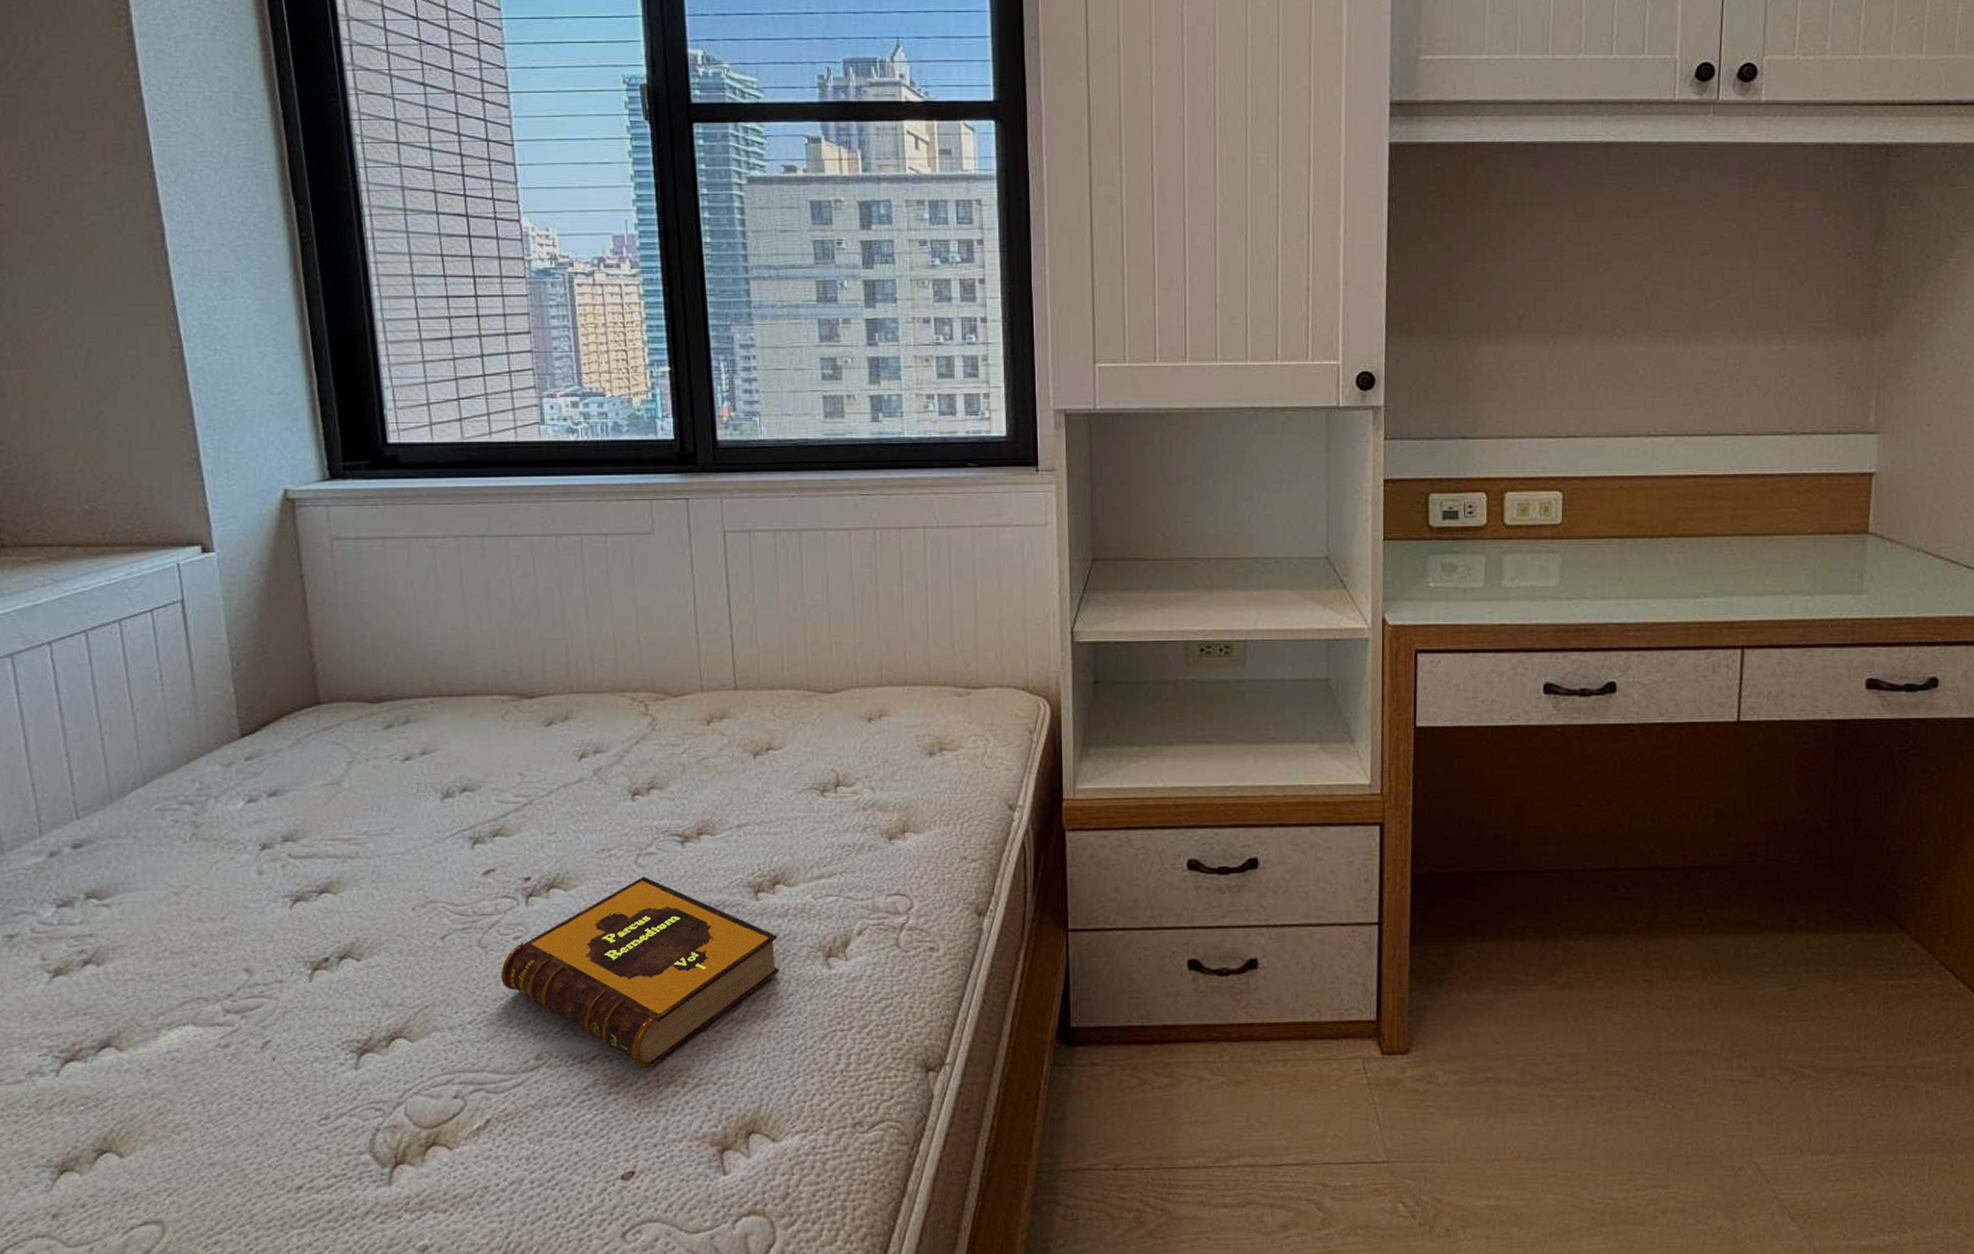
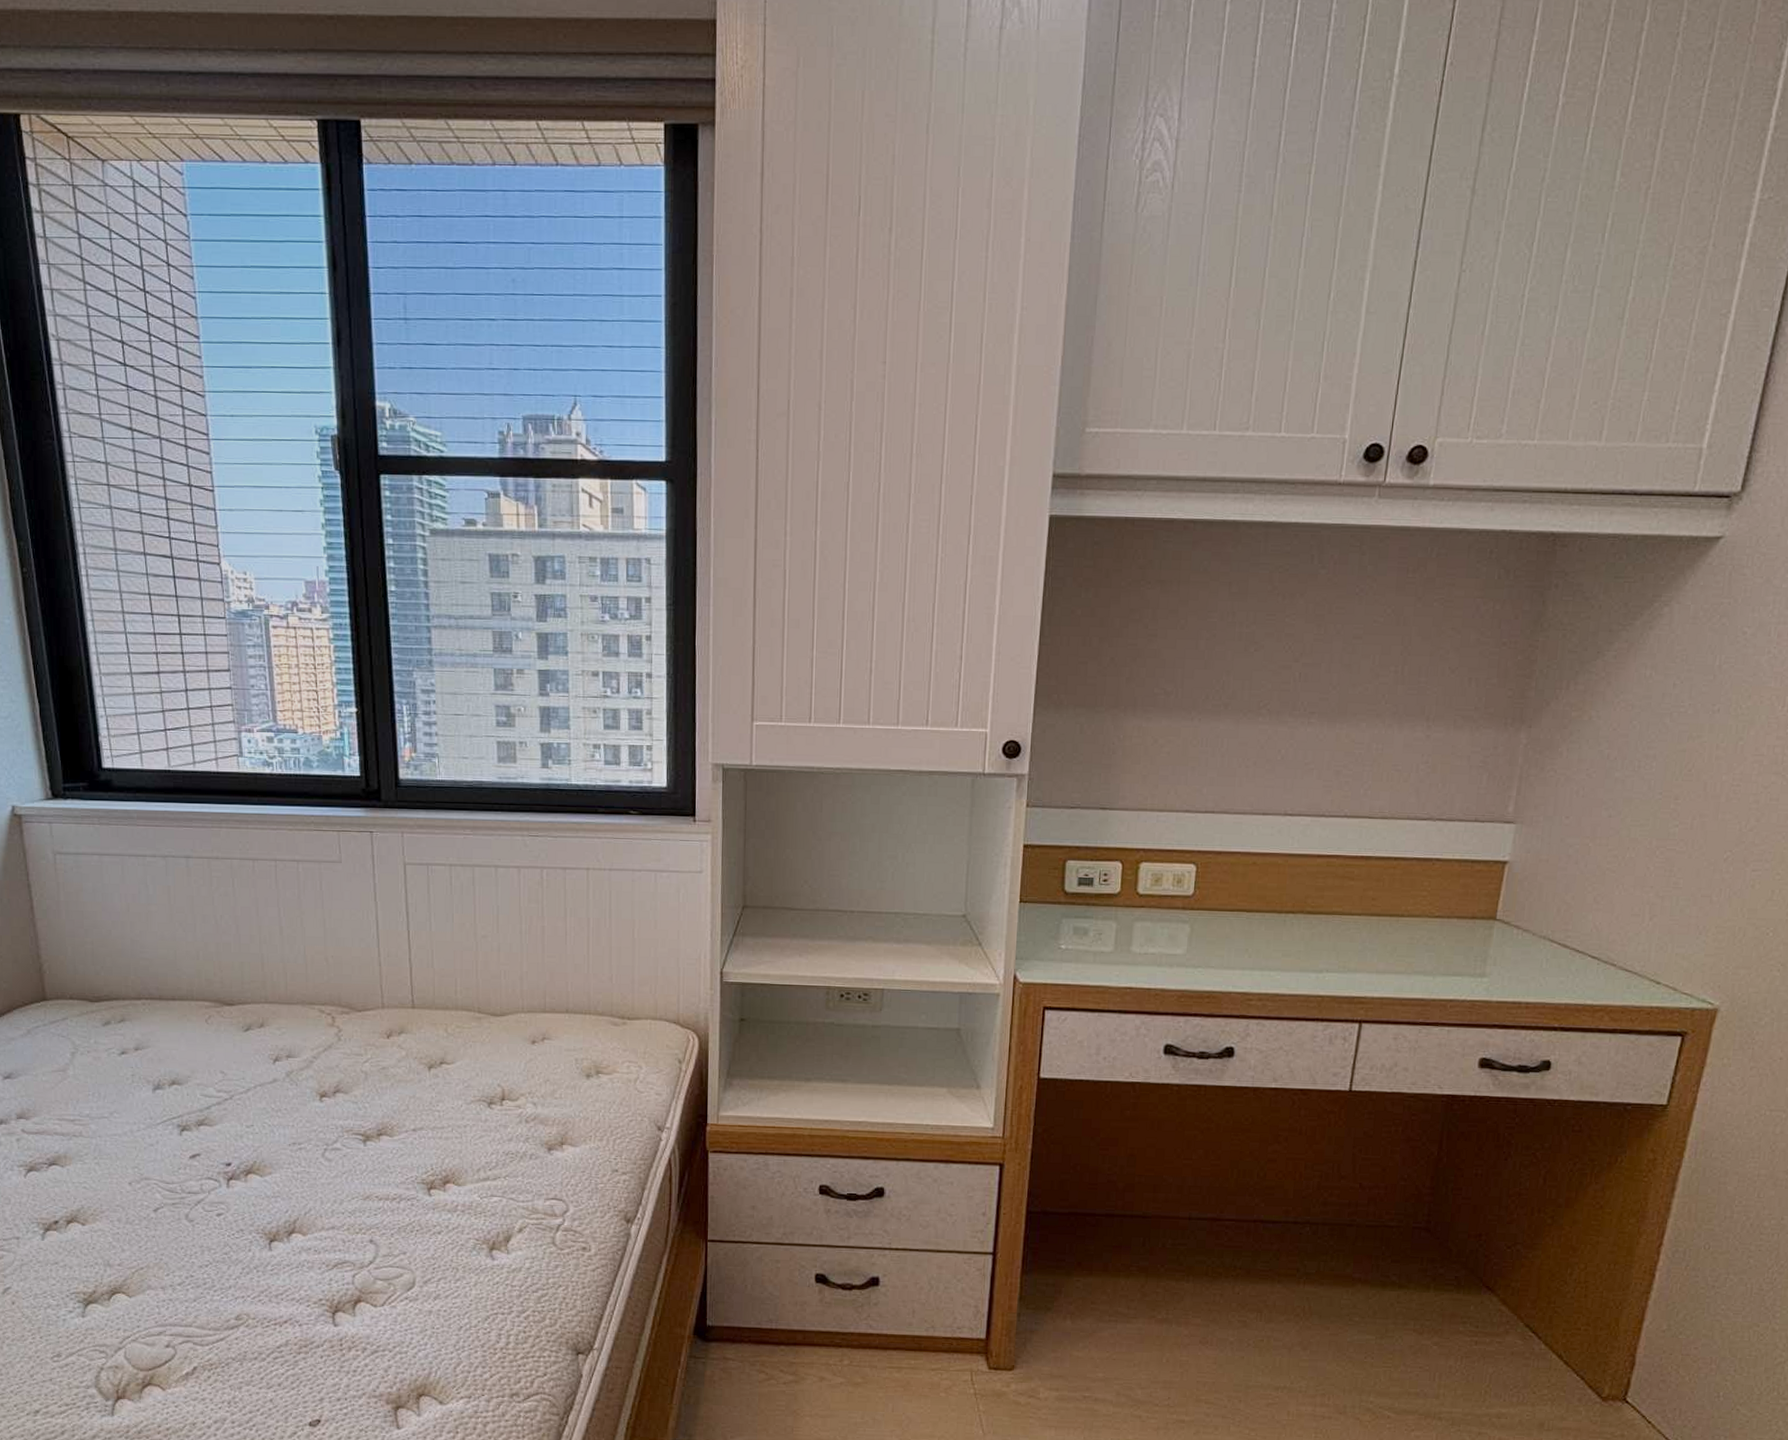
hardback book: present [501,877,779,1068] -> none [206,1169,448,1333]

